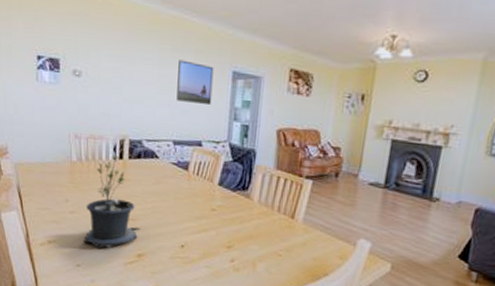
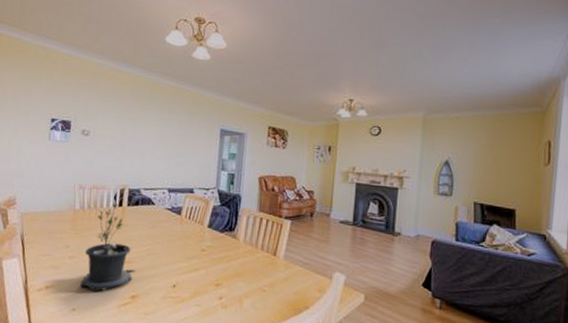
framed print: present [176,59,214,105] -> none [172,120,205,157]

